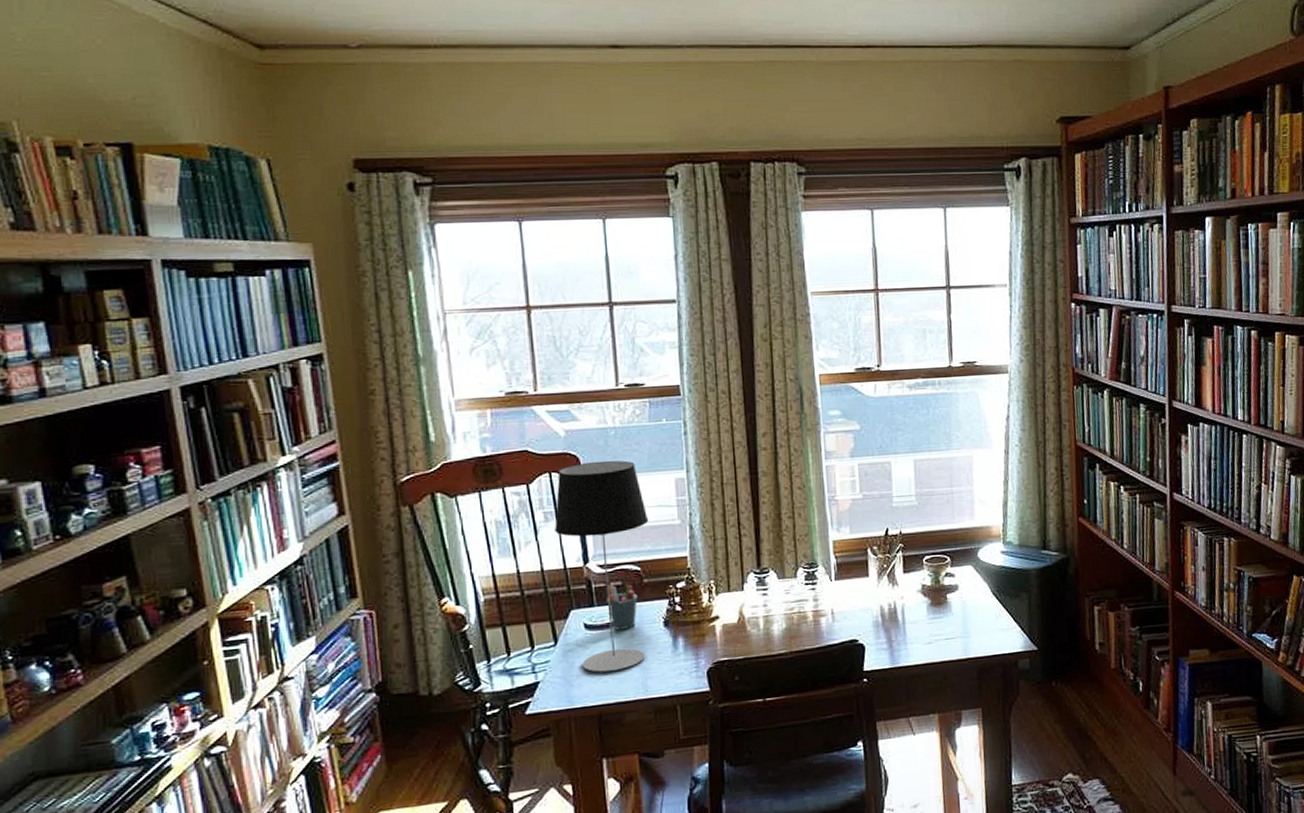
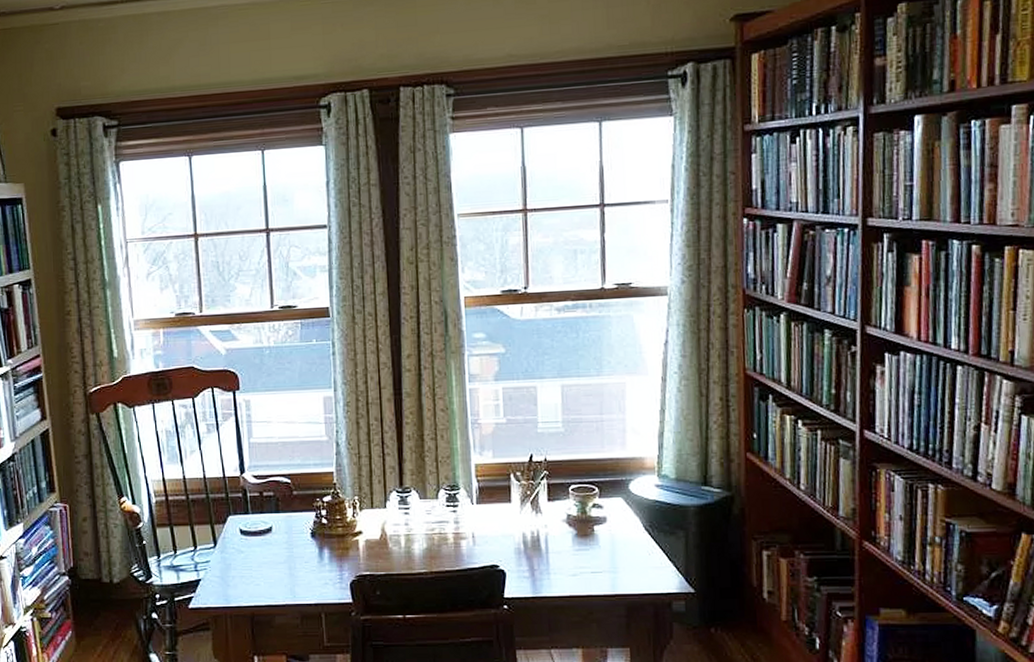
table lamp: present [554,460,649,672] -> none [216,378,299,575]
pen holder: present [607,585,638,630] -> none [260,495,288,538]

